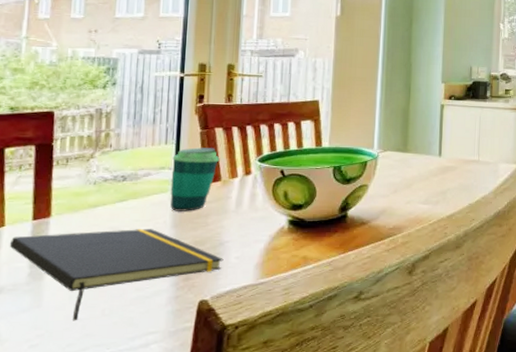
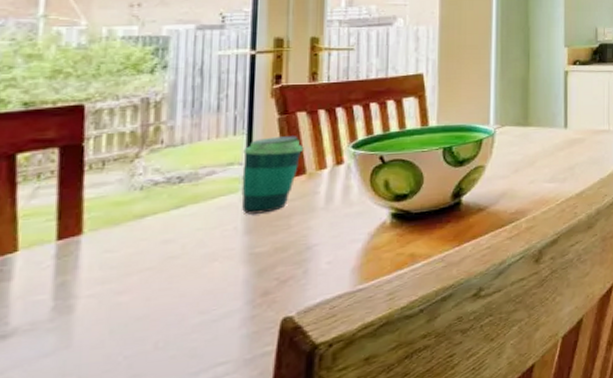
notepad: present [9,228,224,321] -> none [24,237,312,361]

